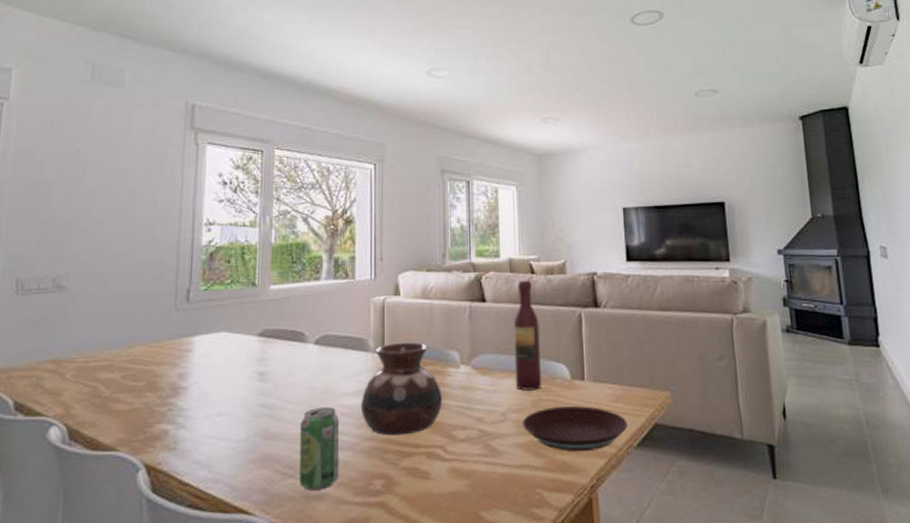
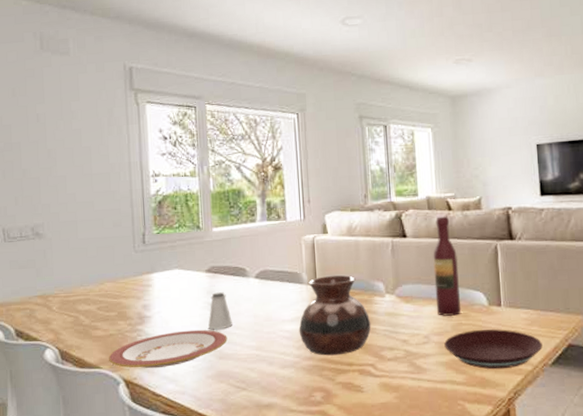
plate: none [129,403,276,451] -> present [109,329,227,369]
saltshaker: none [254,360,284,404] -> present [207,292,232,330]
beverage can: present [299,407,340,491] -> none [248,332,285,401]

